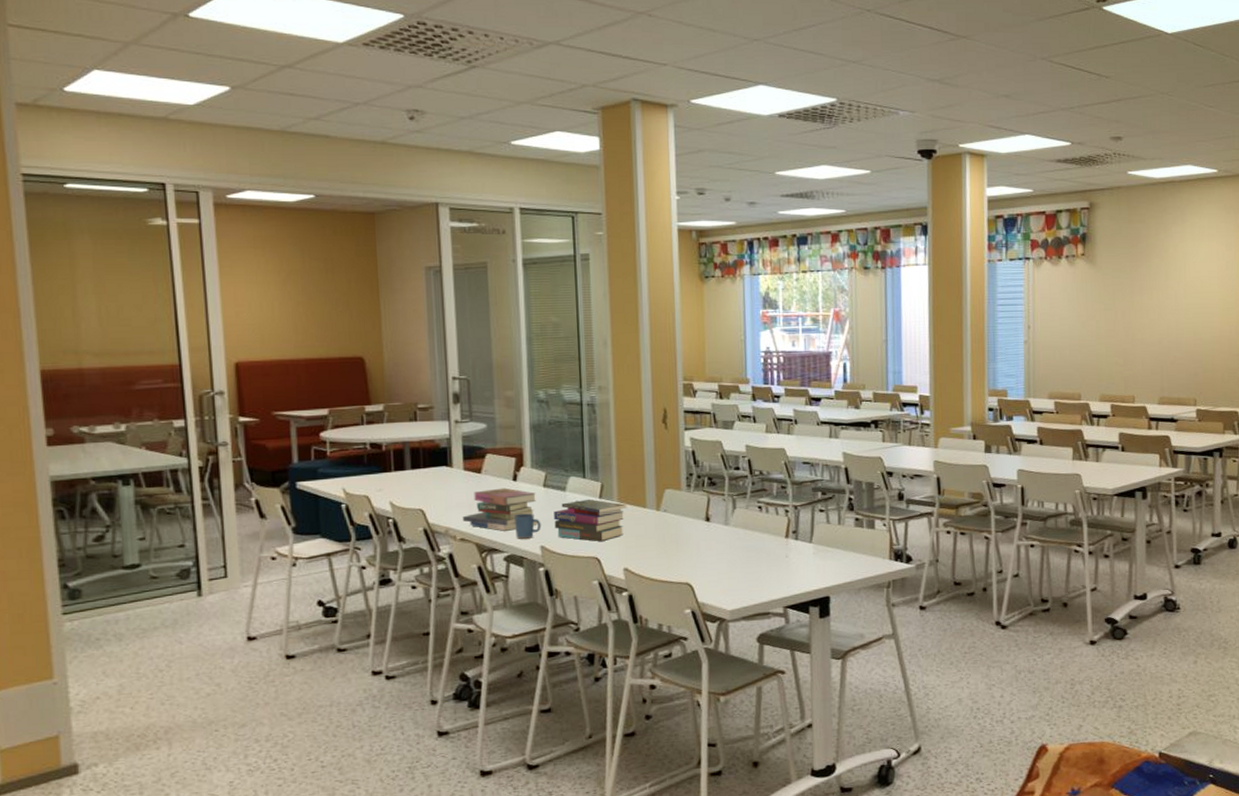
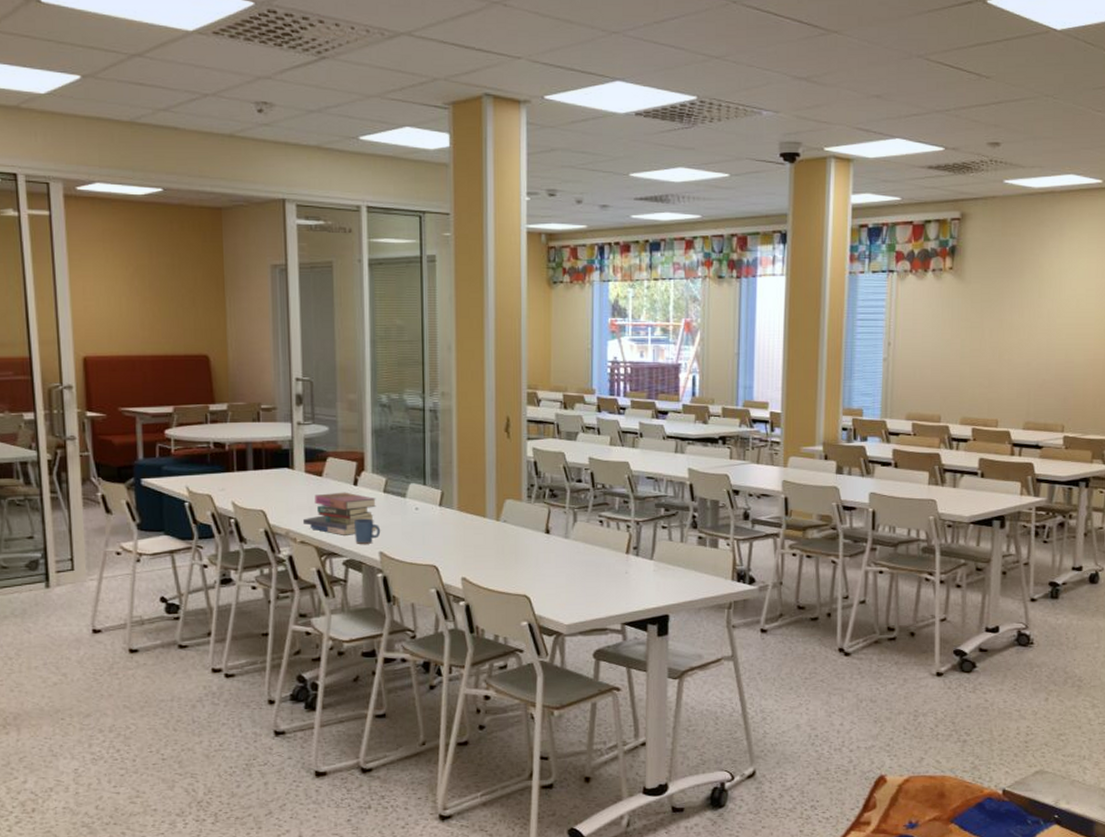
books: present [554,499,627,542] -> none [393,506,467,550]

